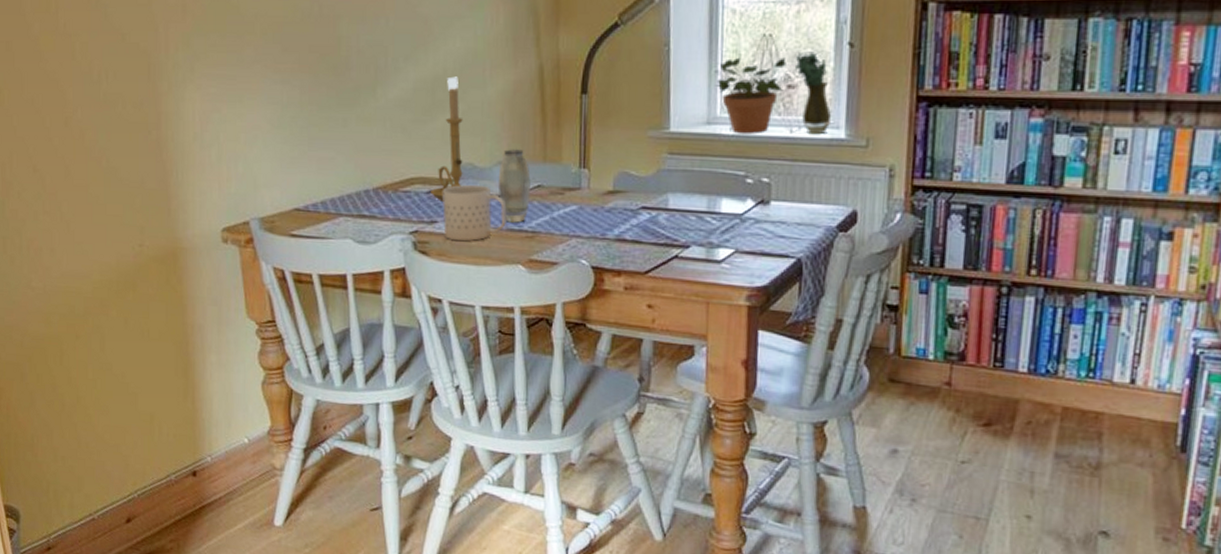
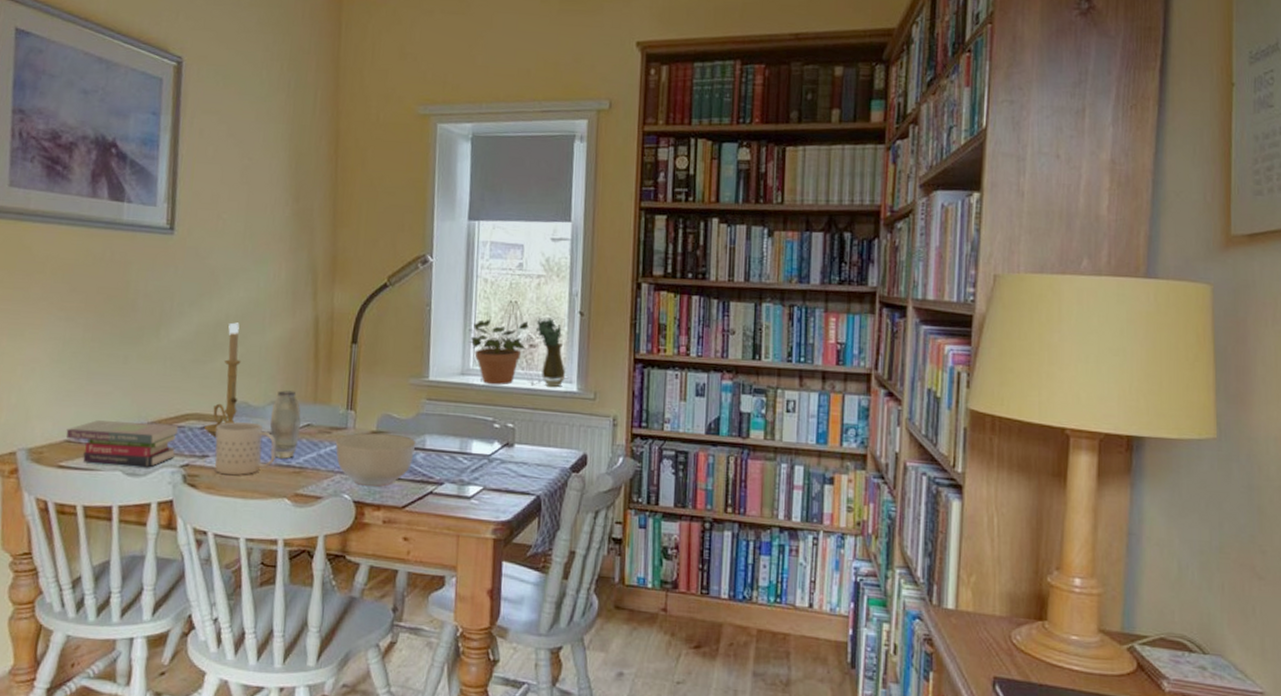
books: none [294,187,404,234] -> present [66,420,178,467]
bowl: none [569,192,658,252] -> present [335,432,416,488]

